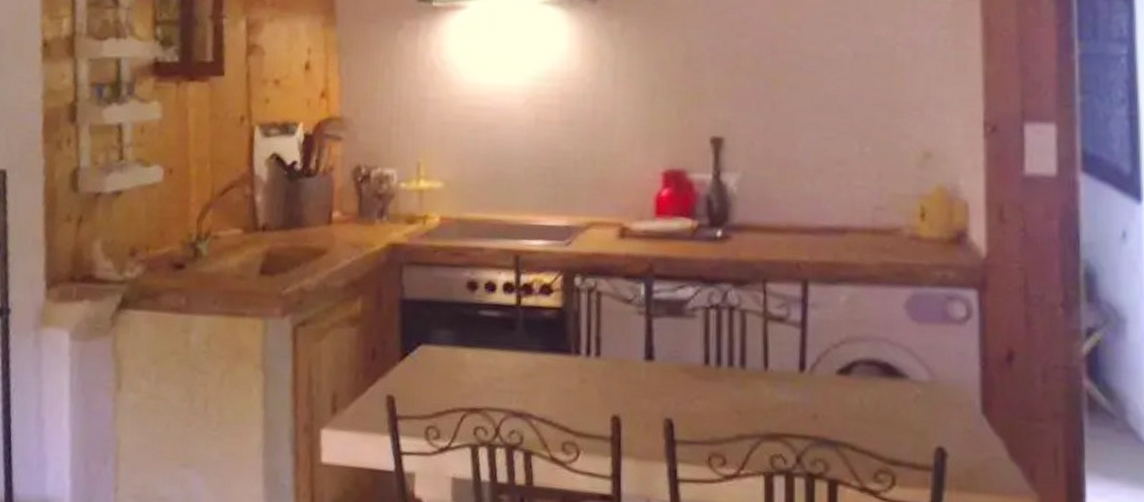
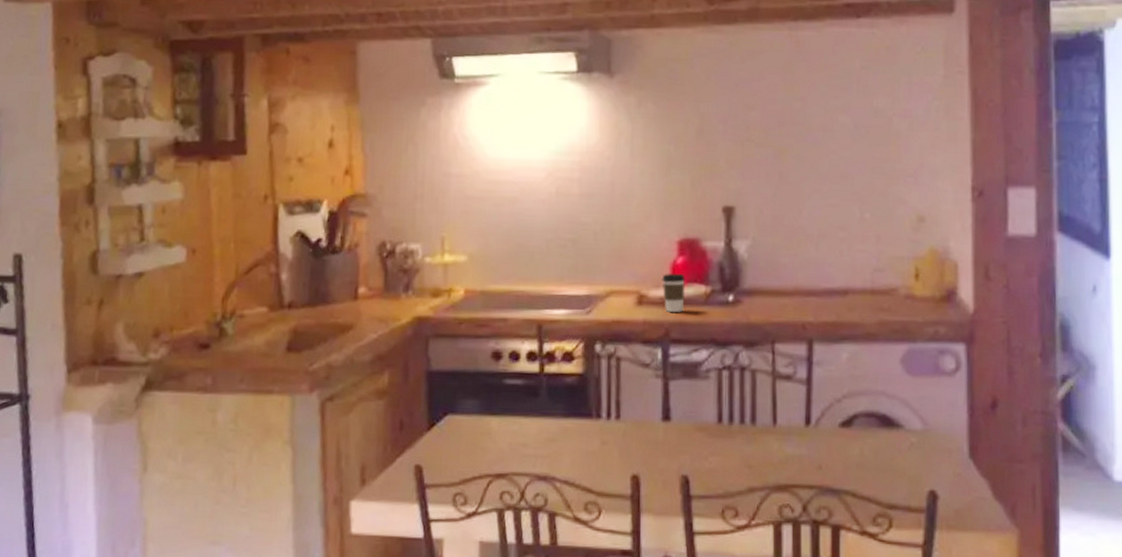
coffee cup: none [645,206,670,247] -> present [662,274,685,312]

